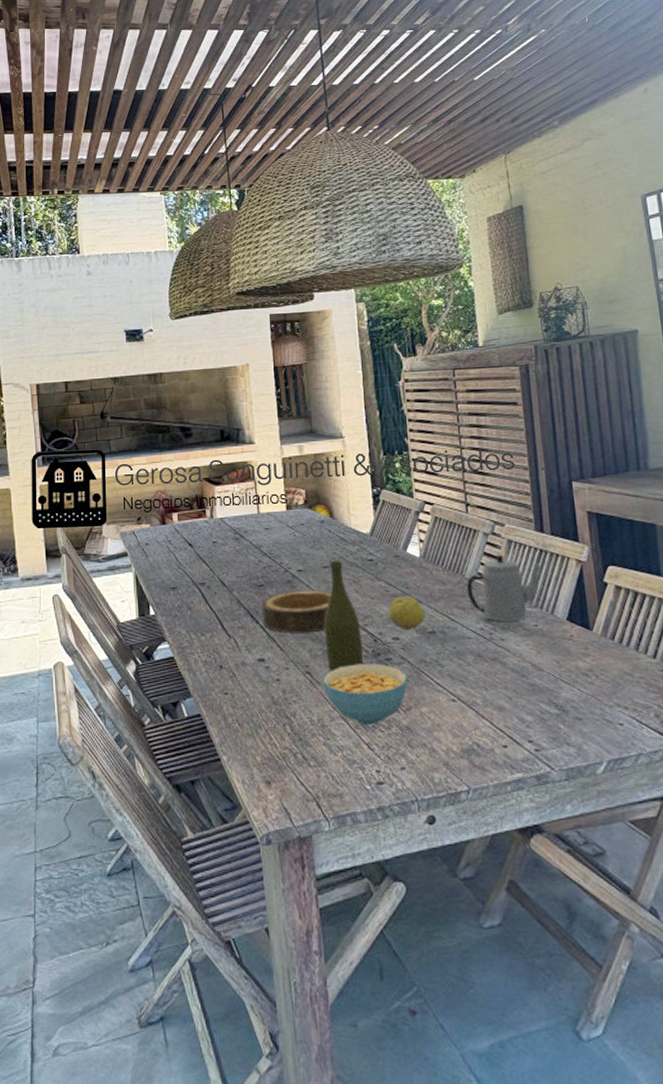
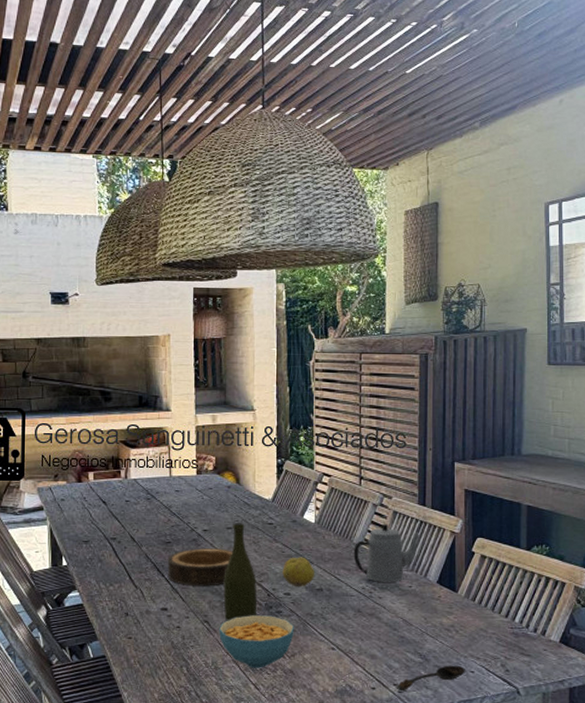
spoon: none [531,716,613,750] -> present [396,665,465,692]

